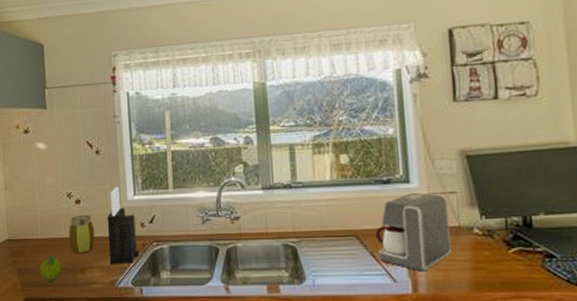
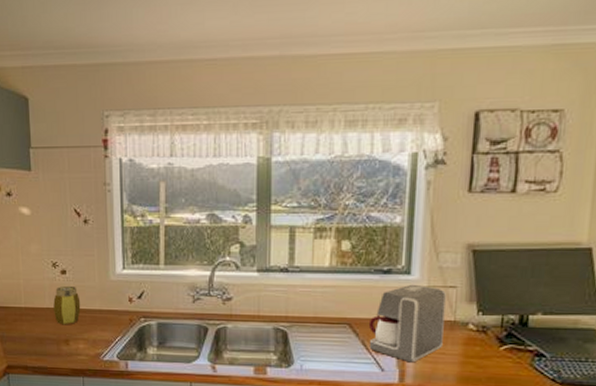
fruit: present [39,255,62,281] -> none [22,324,46,350]
knife block: present [107,186,140,265] -> none [93,259,127,338]

